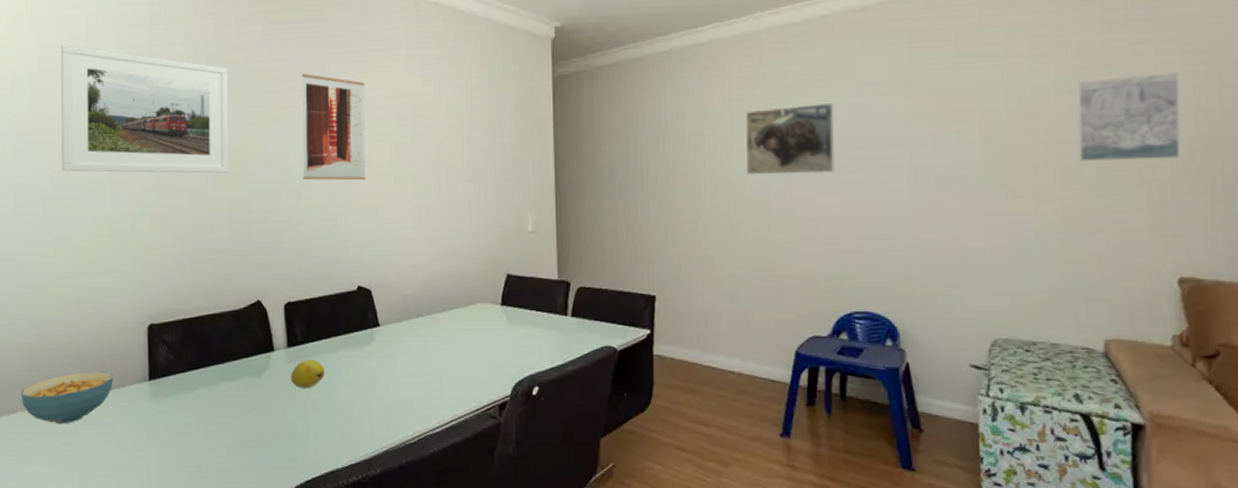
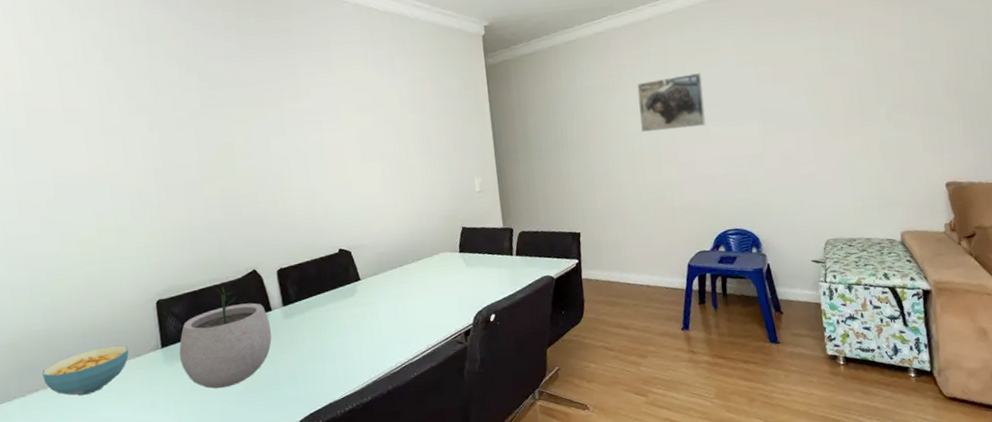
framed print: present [60,44,230,174] -> none [50,64,218,176]
plant pot: none [168,316,272,435] -> present [179,286,272,389]
fruit: present [290,358,325,389] -> none [287,313,317,339]
wall art: present [302,73,366,181] -> none [275,76,338,165]
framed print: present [1078,72,1181,161] -> none [871,35,941,104]

